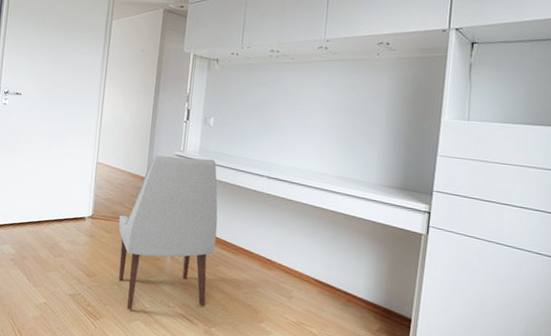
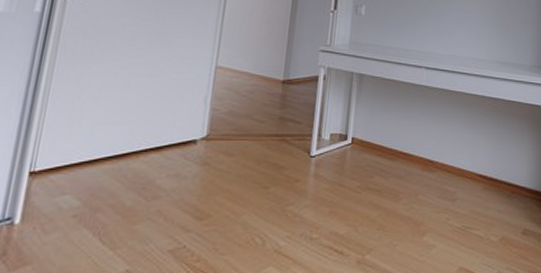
chair: present [118,155,218,310] -> none [242,52,372,255]

